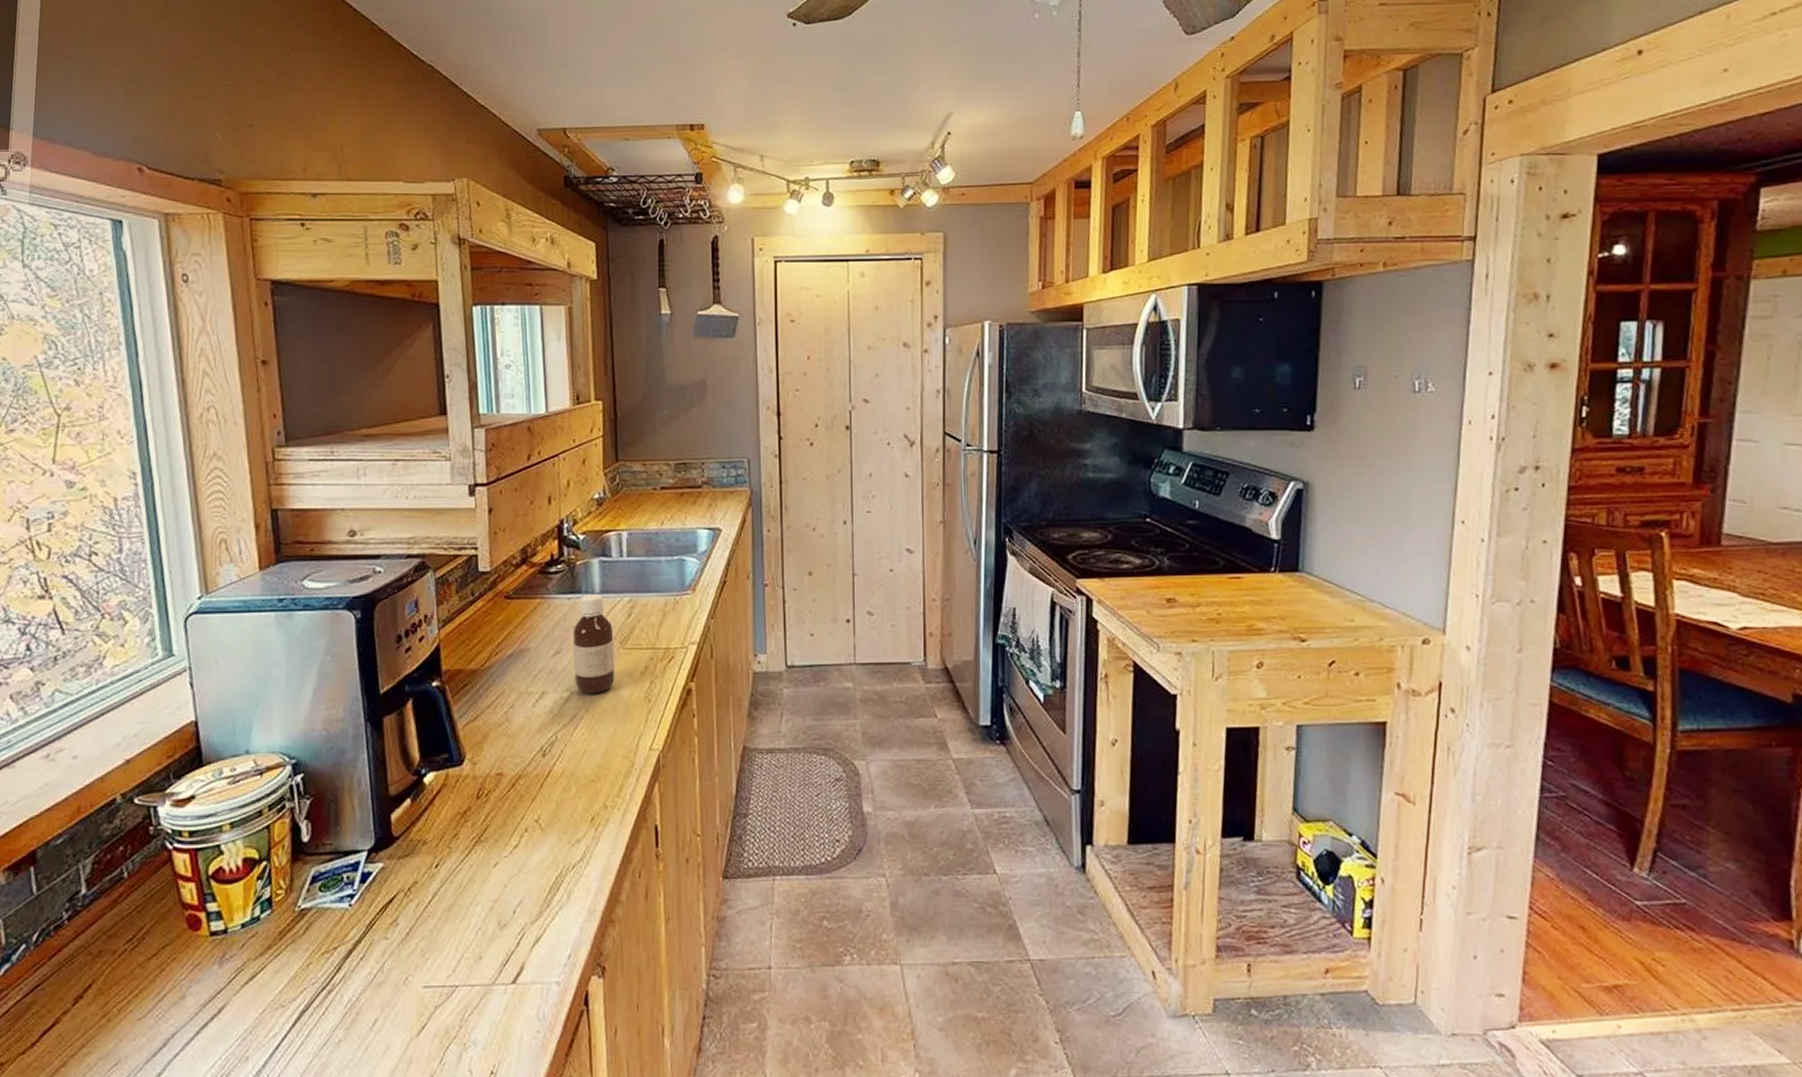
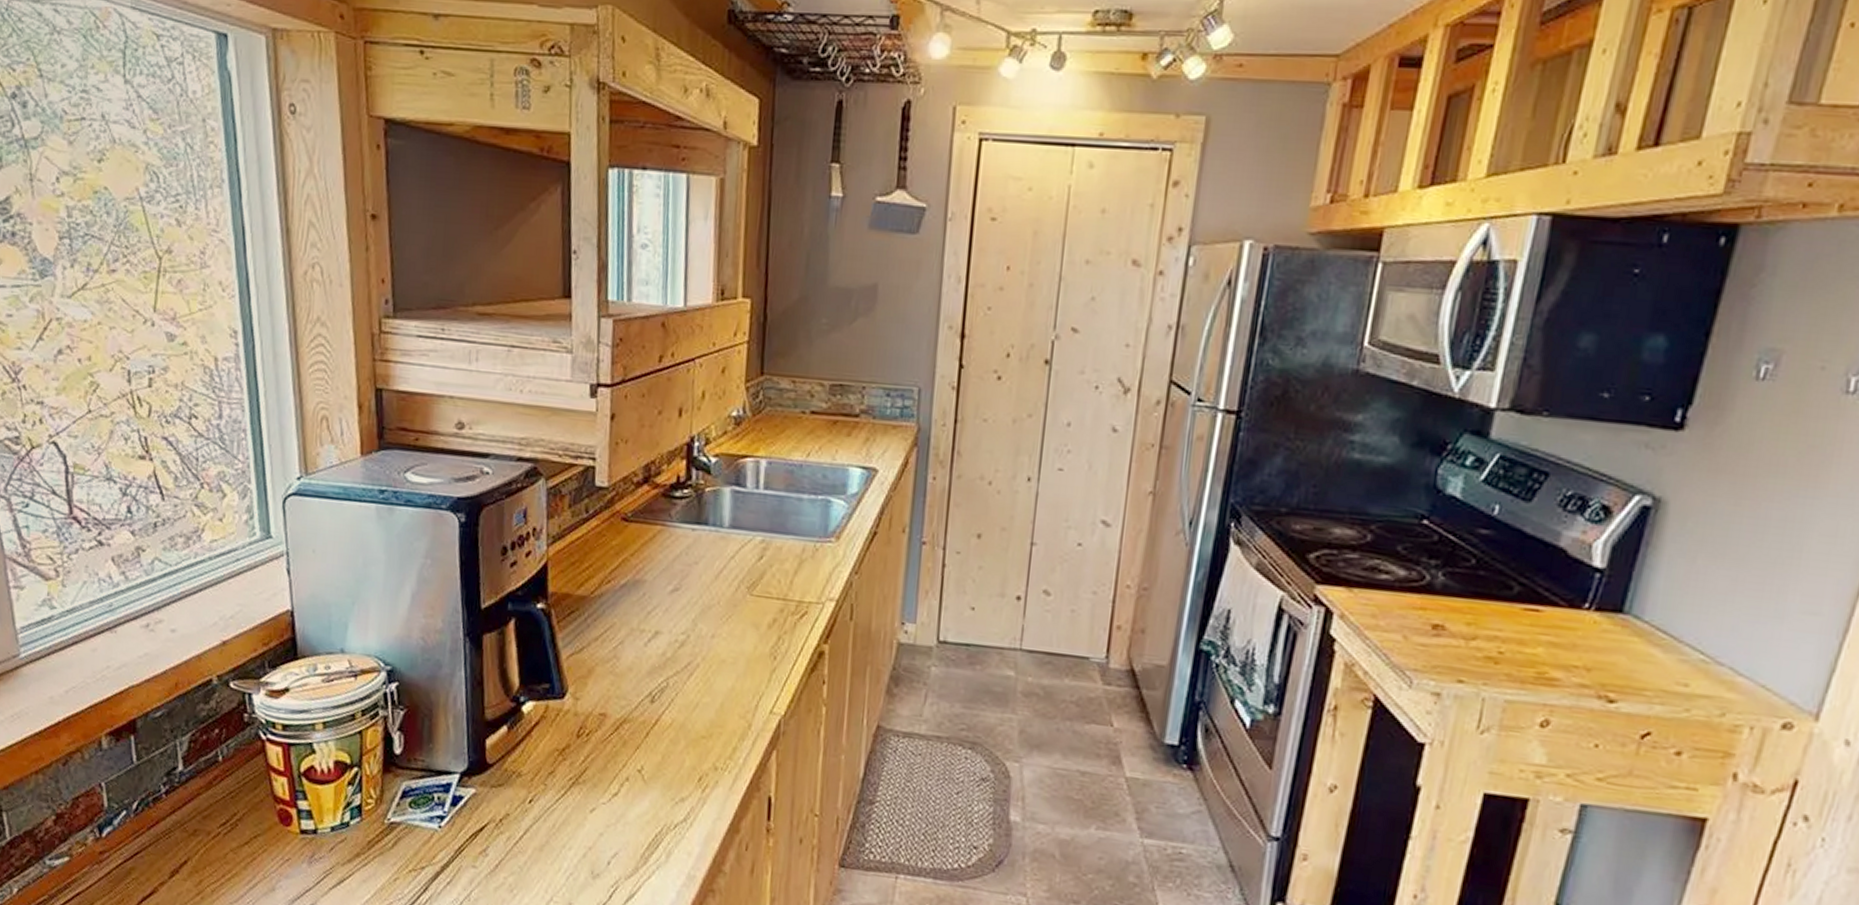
bottle: present [572,594,615,694] -> none [692,527,741,642]

